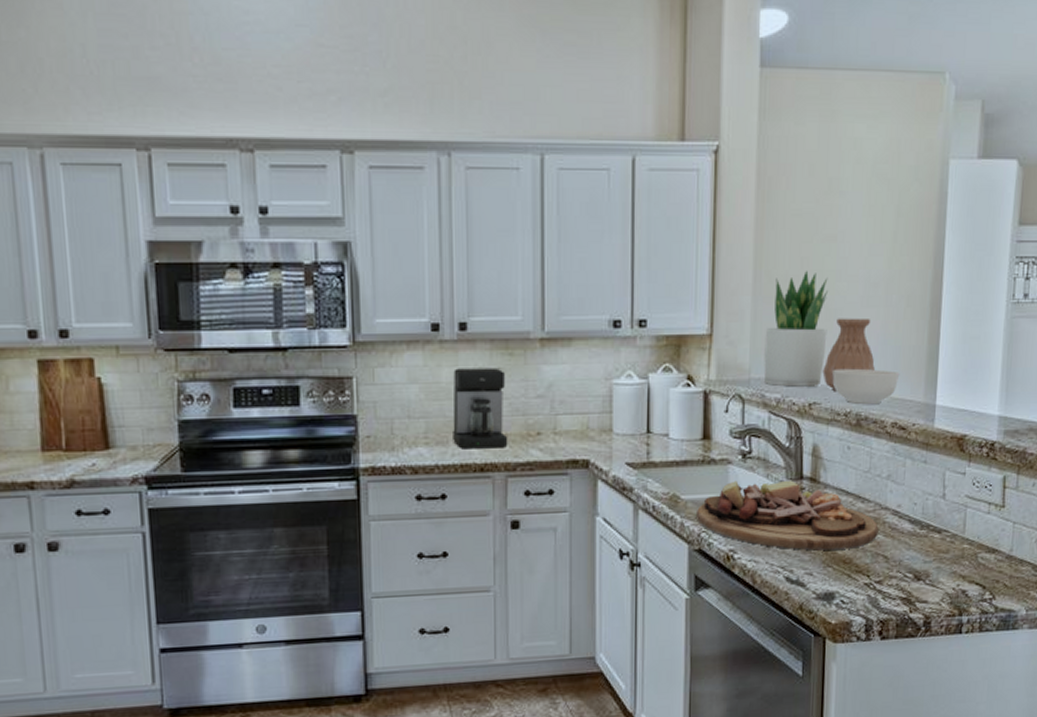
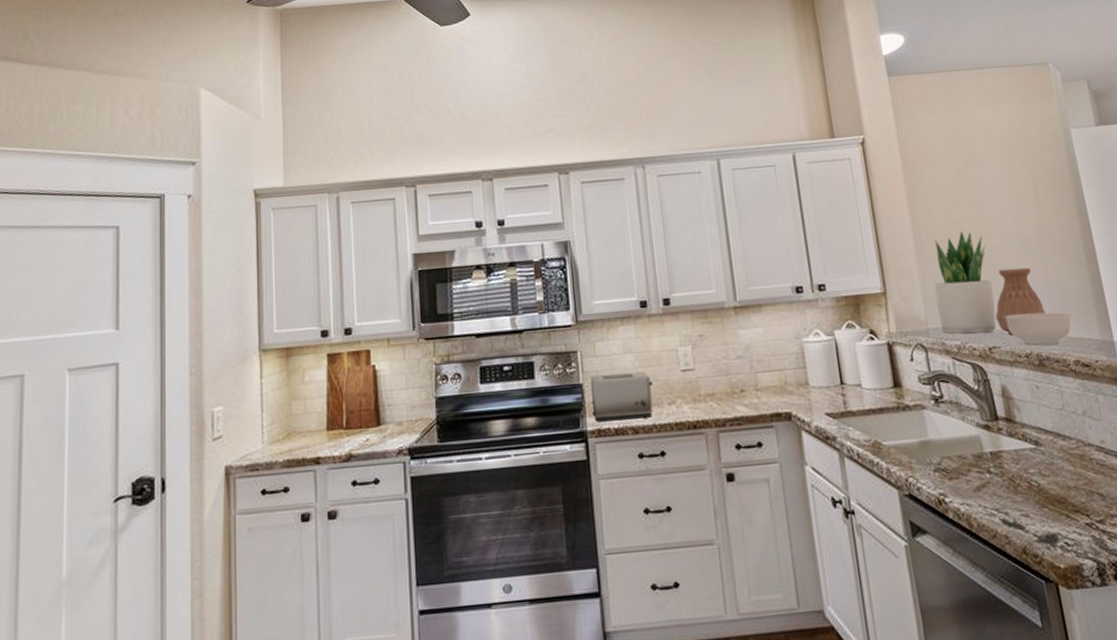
toaster: none [366,405,439,459] -> present [591,372,653,422]
coffee maker: present [453,367,508,449] -> none [662,335,716,409]
food platter: present [697,480,879,551] -> none [900,421,1088,491]

